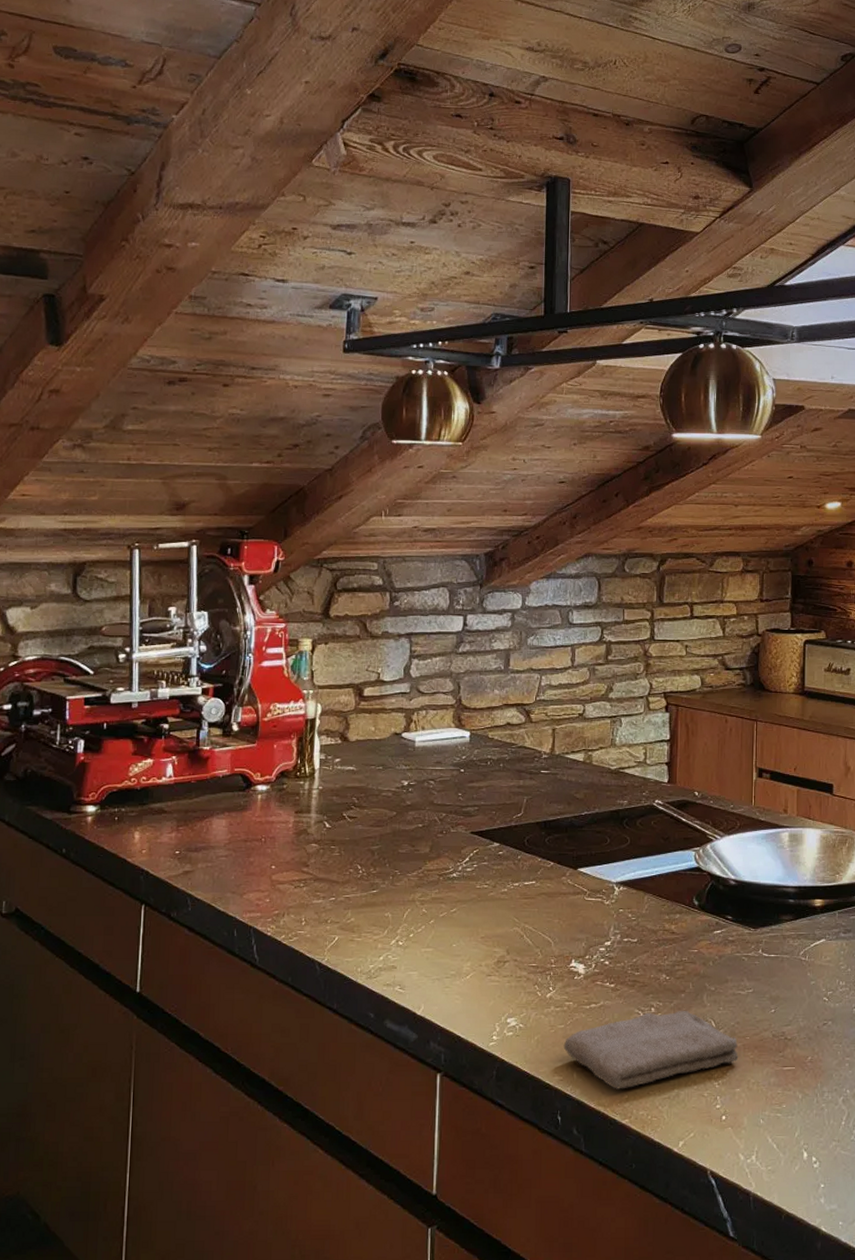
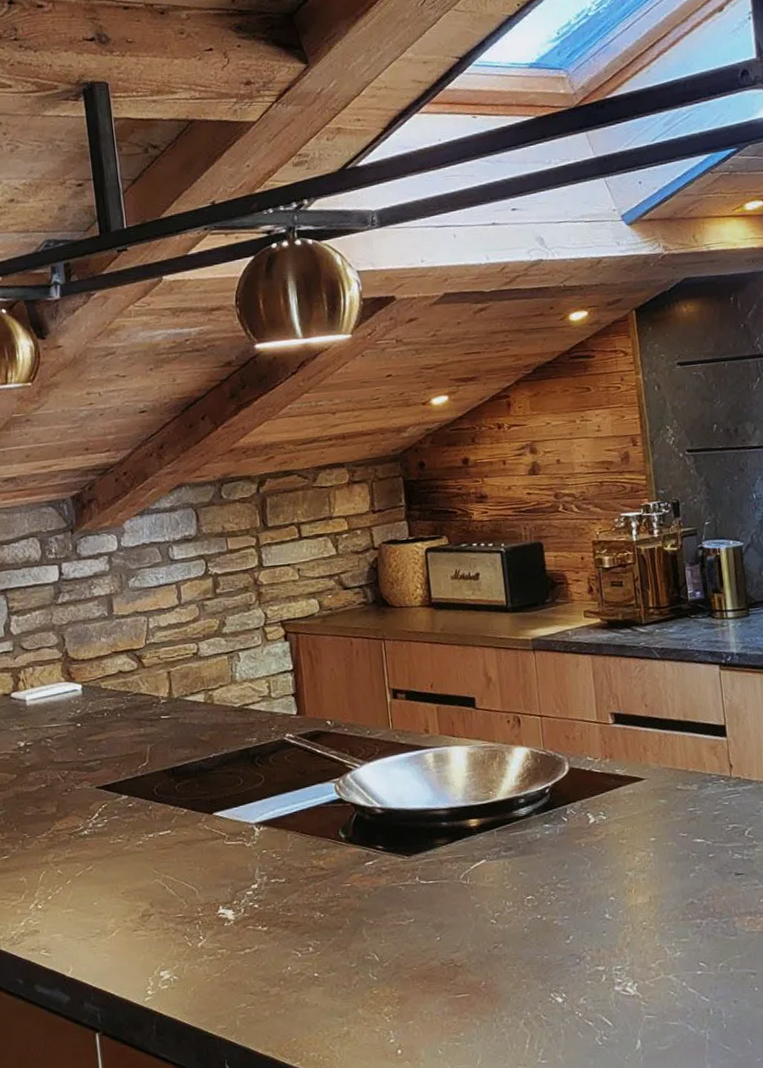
washcloth: present [563,1010,739,1089] -> none [222,946,408,1033]

